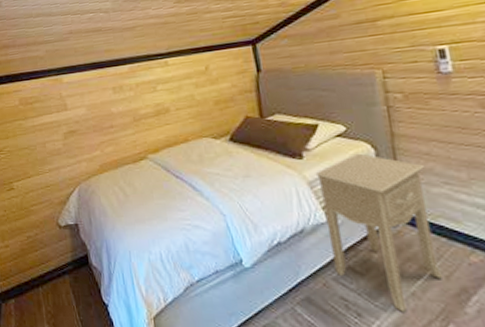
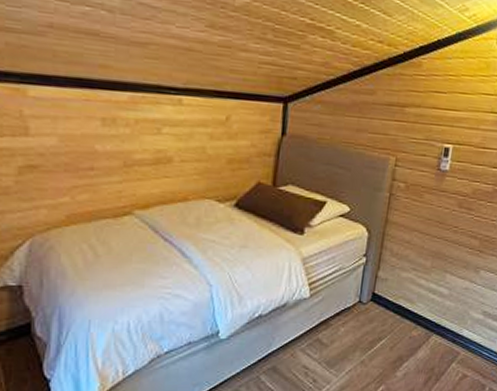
nightstand: present [315,153,444,312] -> none [305,235,403,377]

